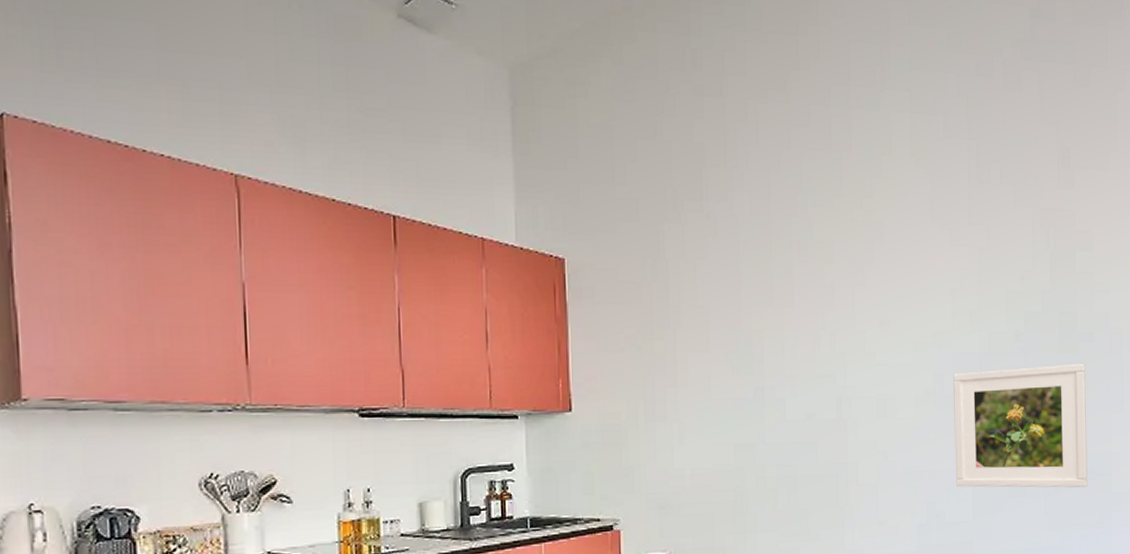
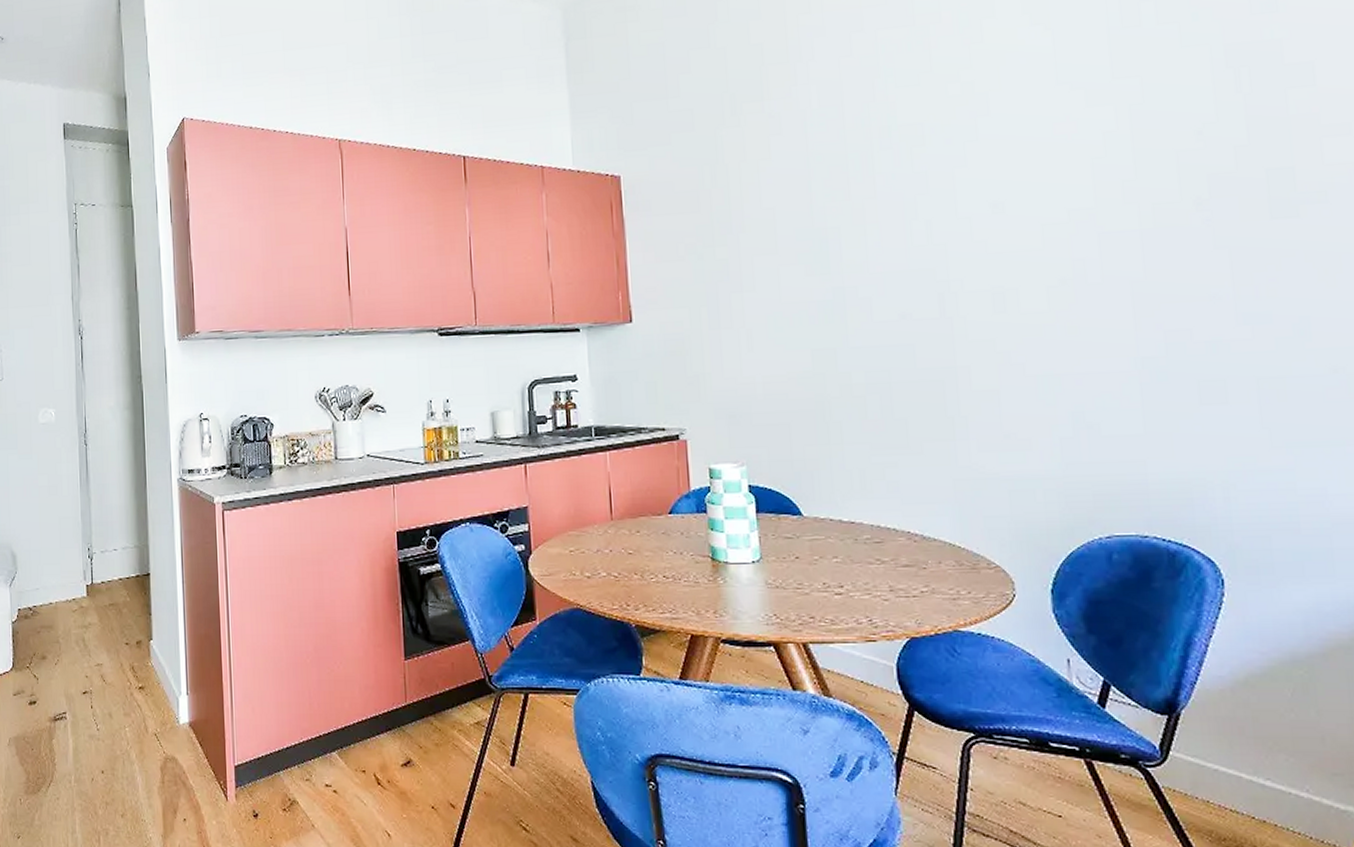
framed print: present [953,363,1088,488] -> none [1101,230,1335,393]

